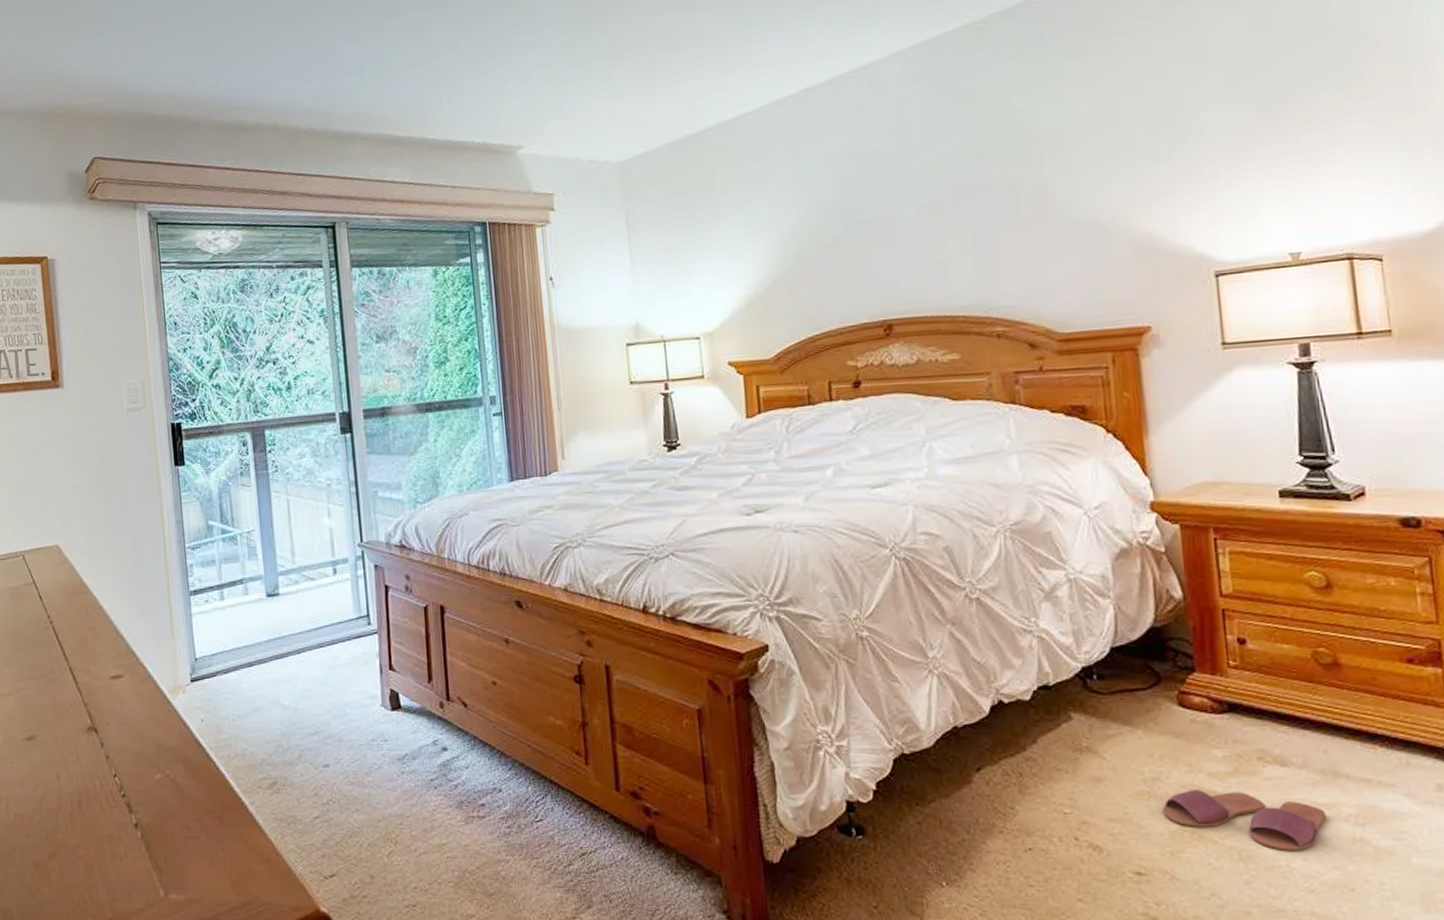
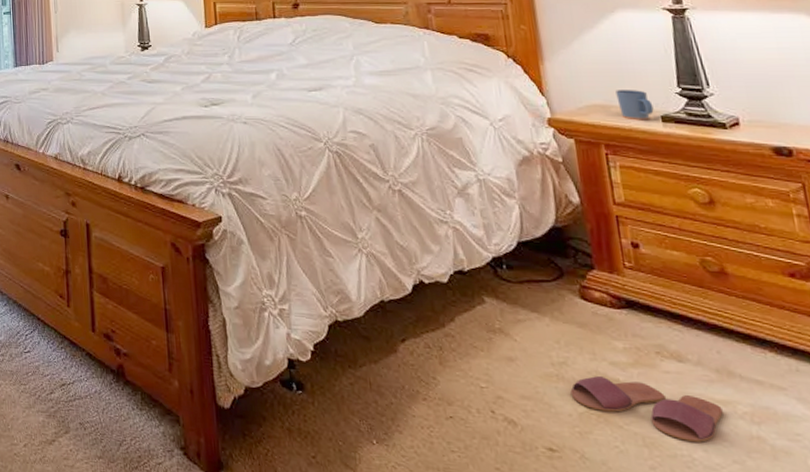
mug: none [1229,461,1271,497] -> present [615,90,654,119]

